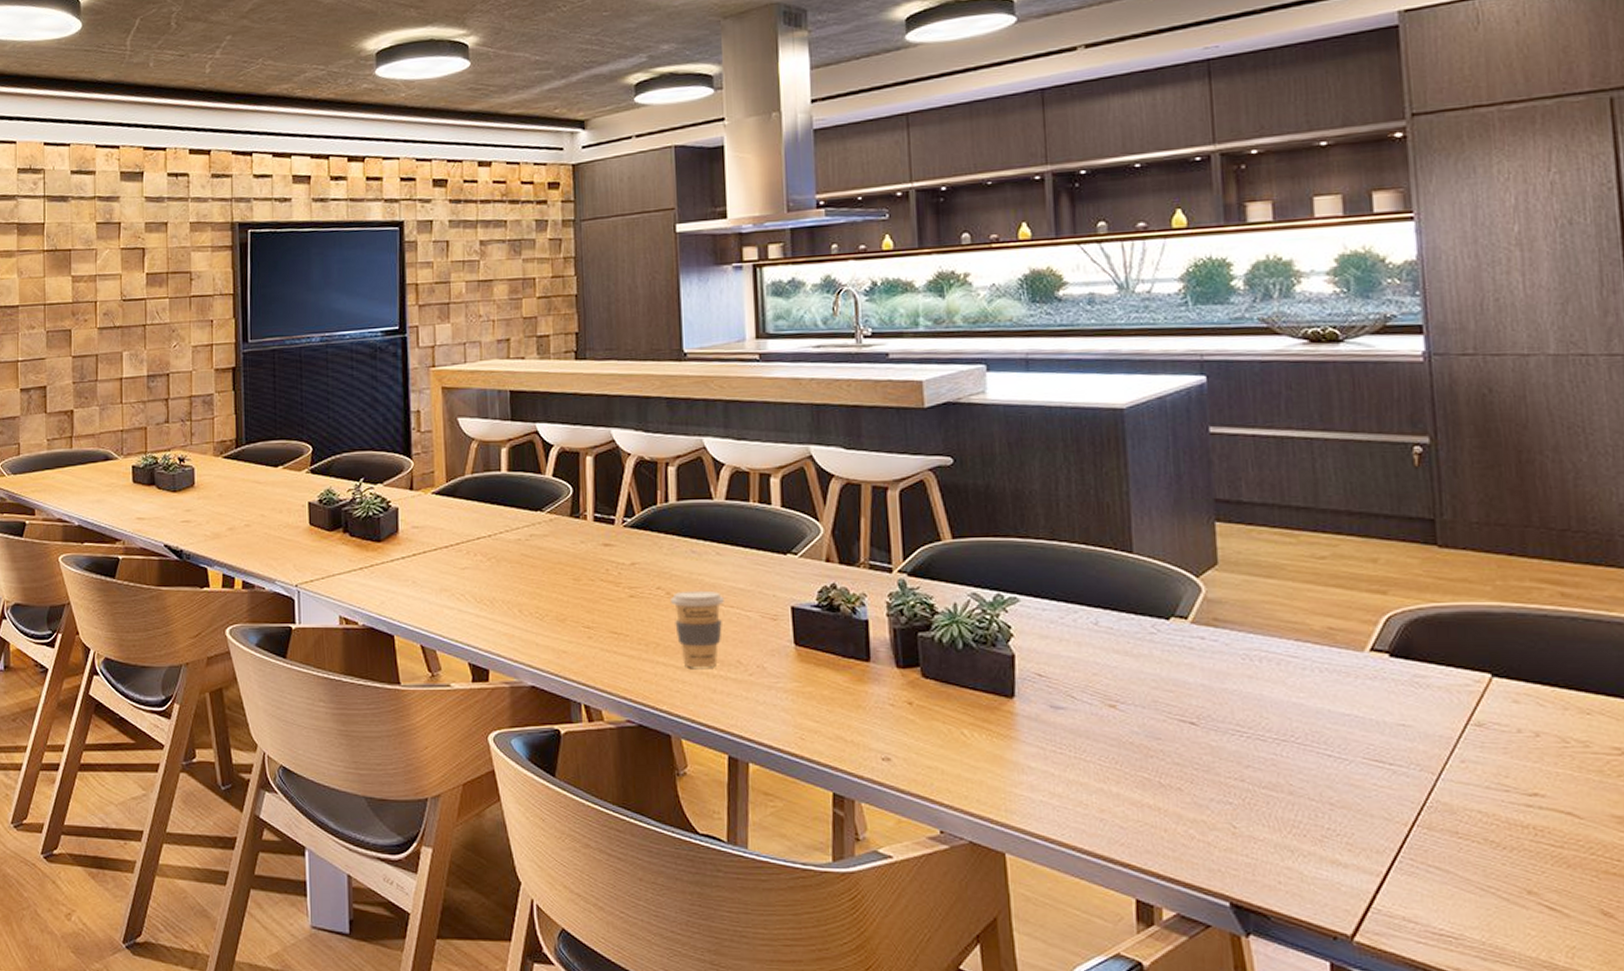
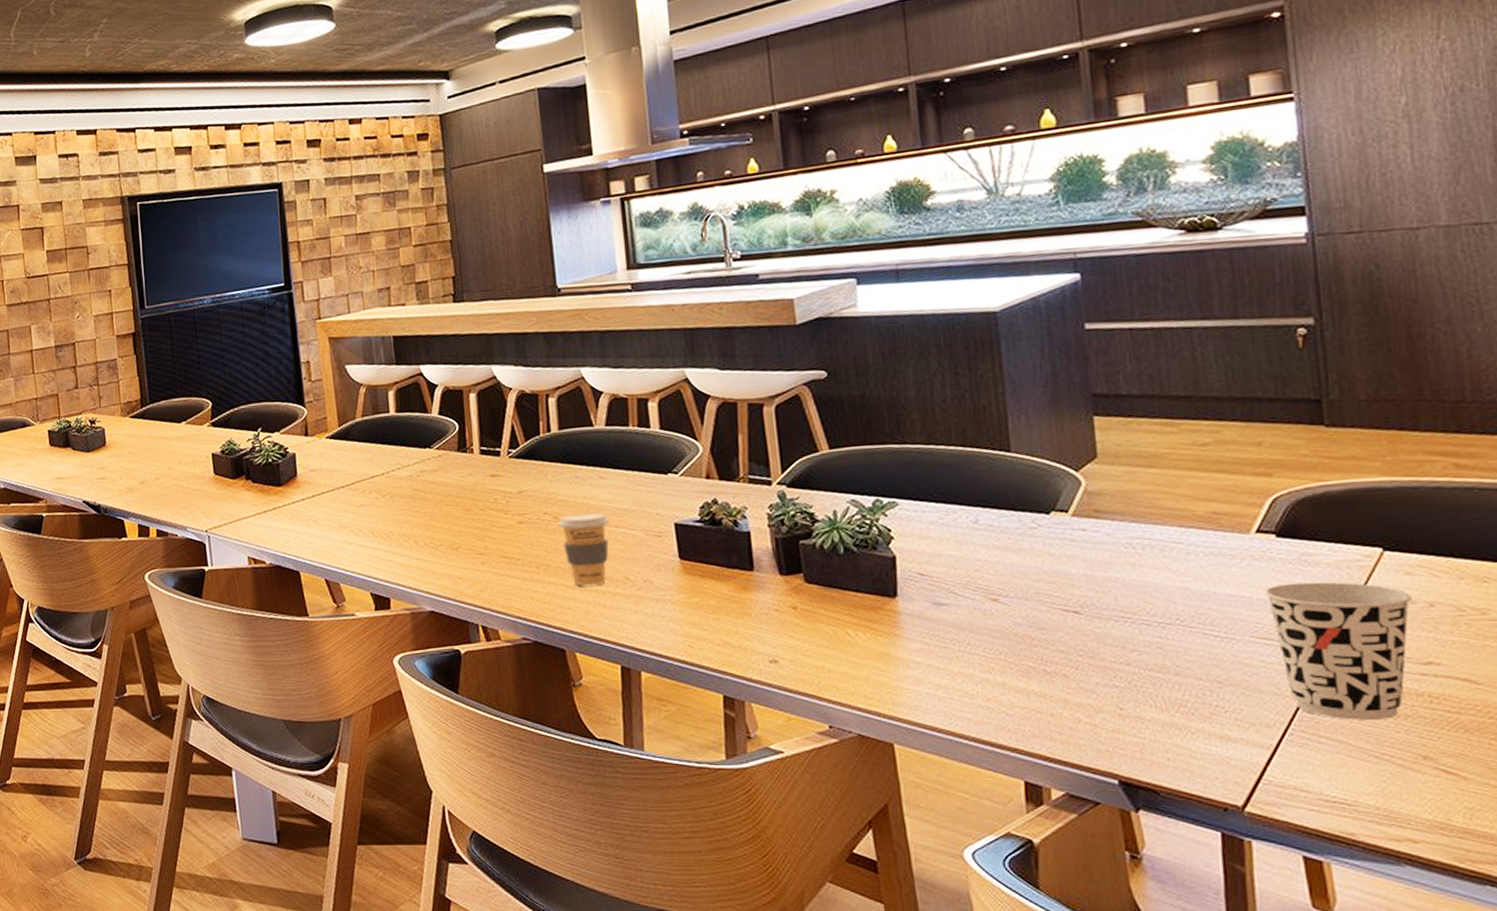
cup: none [1376,705,1519,852] -> present [1264,581,1412,721]

